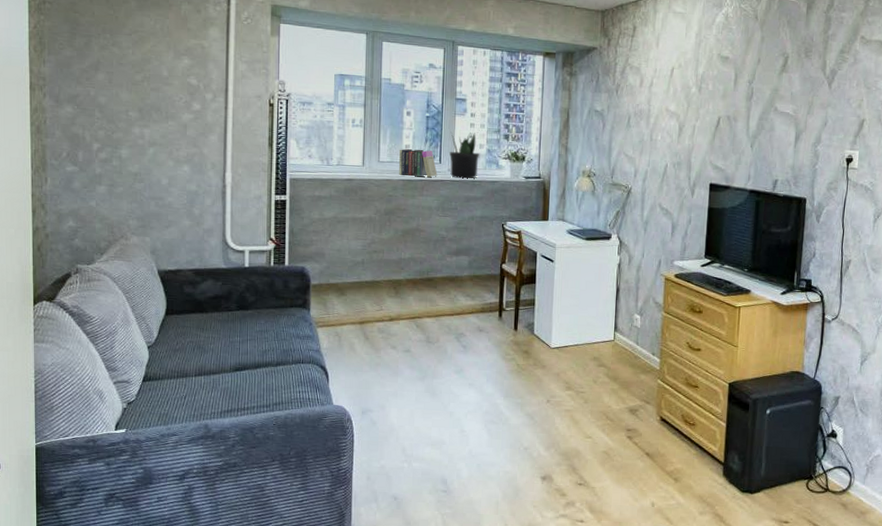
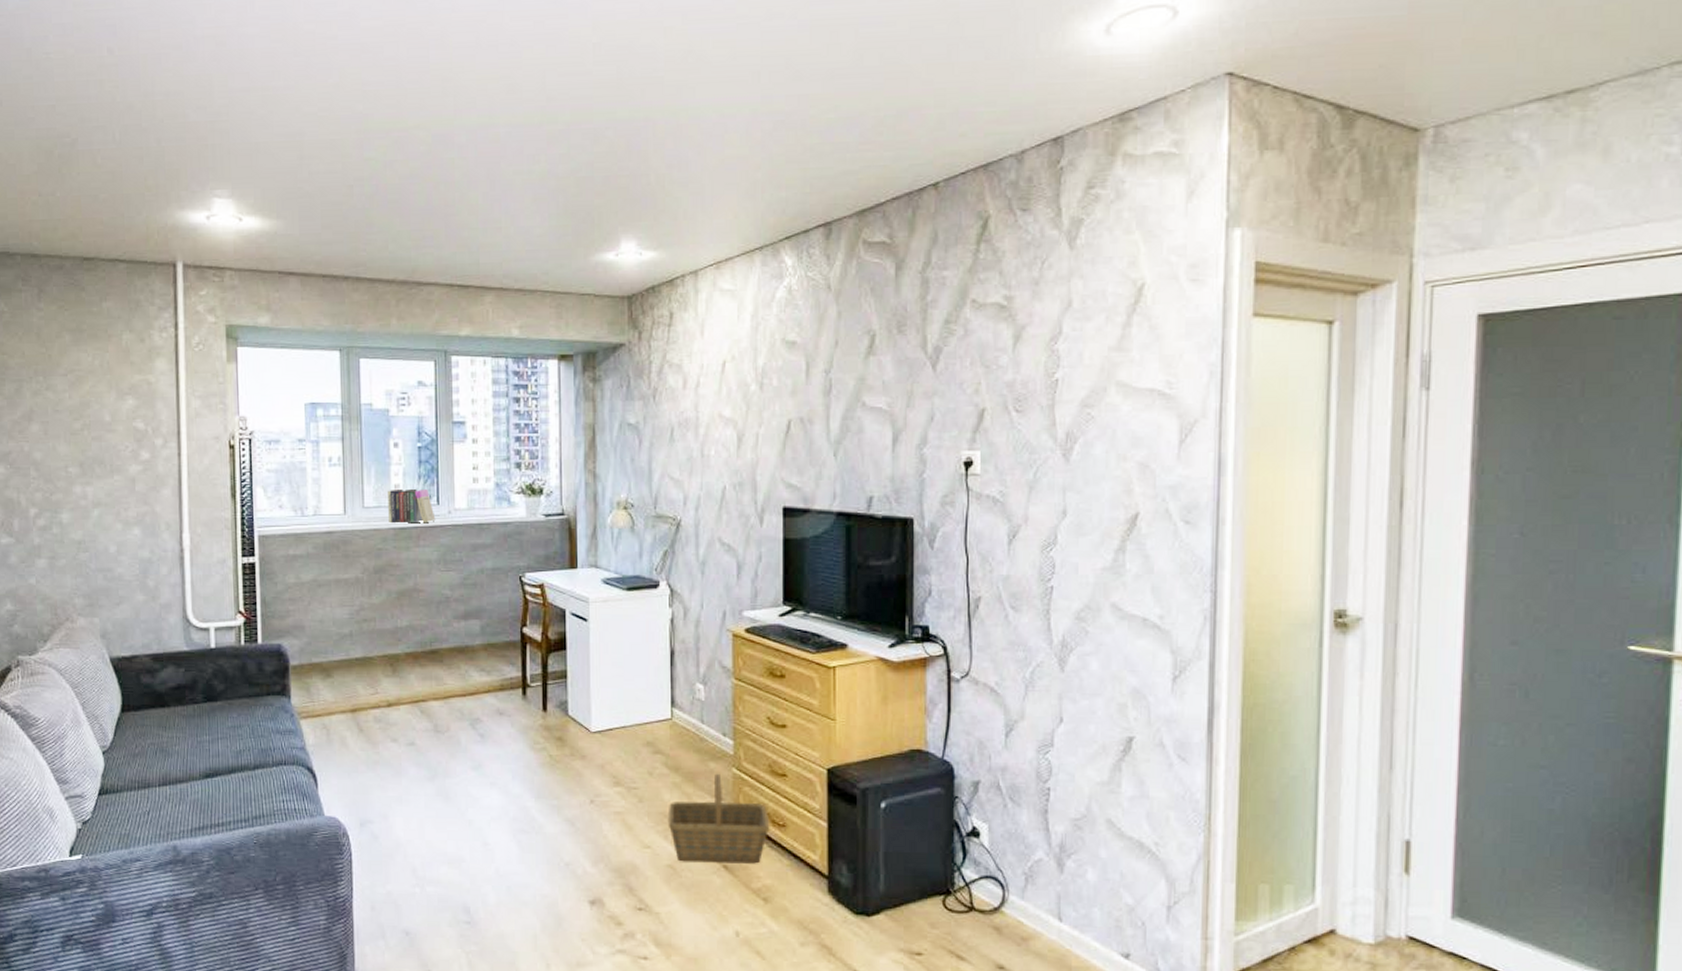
planter: present [449,131,480,179] -> none [448,463,487,522]
basket: none [605,383,683,453] -> present [667,773,770,864]

